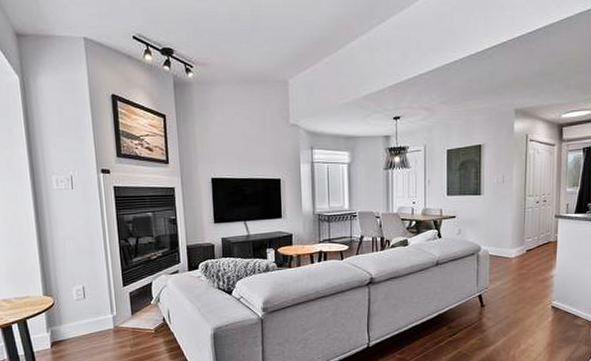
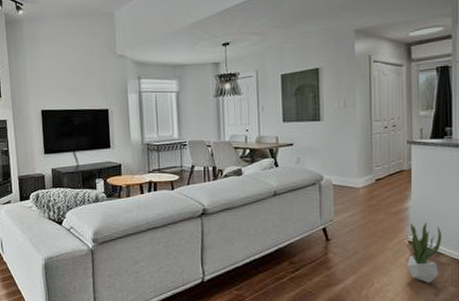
potted plant: none [548,289,580,343] -> present [404,223,442,283]

